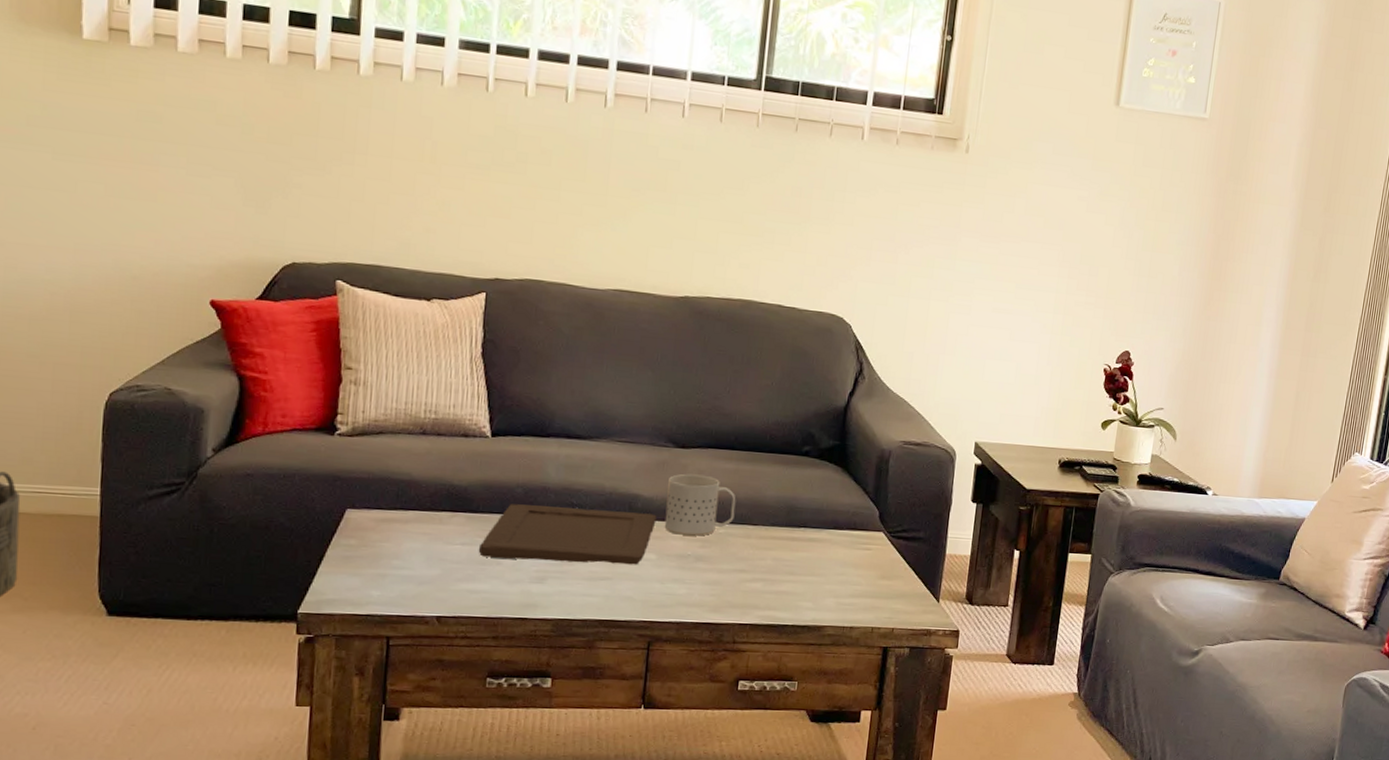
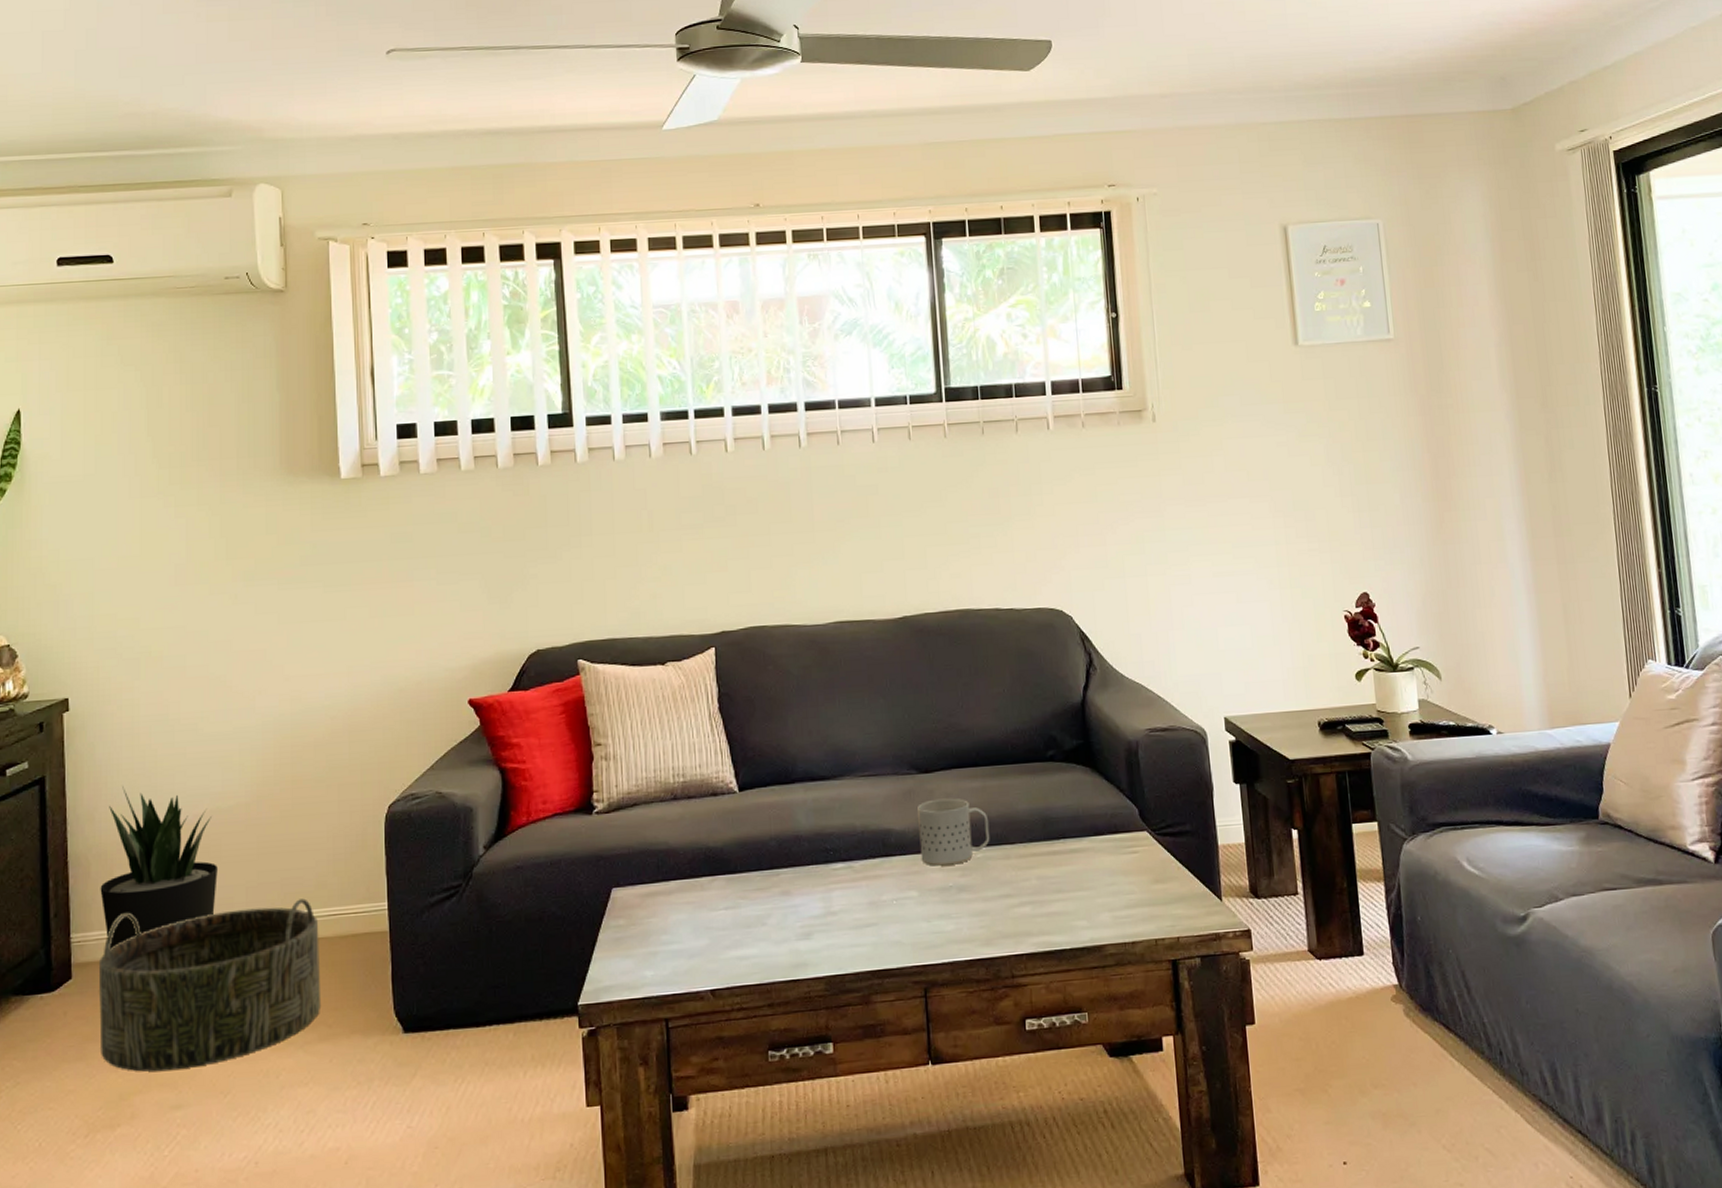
decorative tray: present [478,504,657,565] -> none [741,848,912,919]

